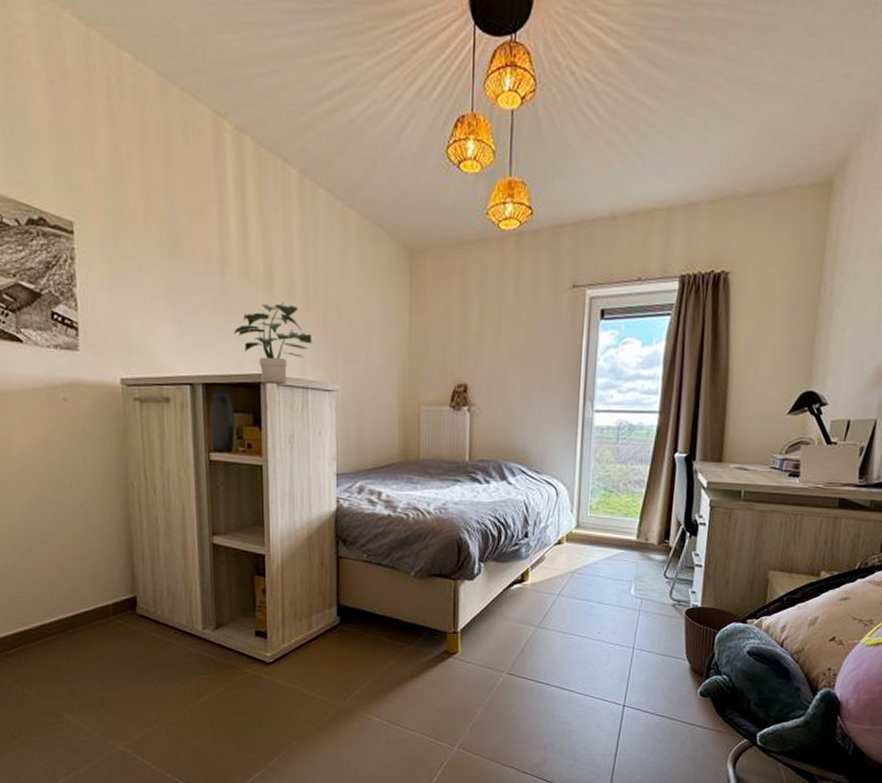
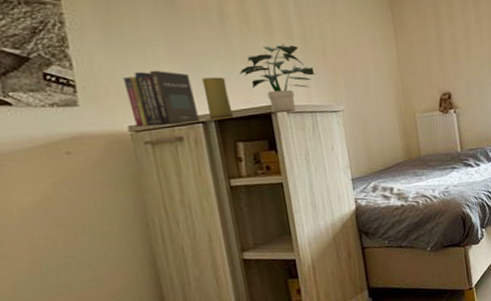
books: none [121,319,188,383] -> present [122,70,200,128]
candle: none [194,334,225,383] -> present [201,77,237,120]
vase: present [209,390,235,452] -> none [224,124,253,178]

